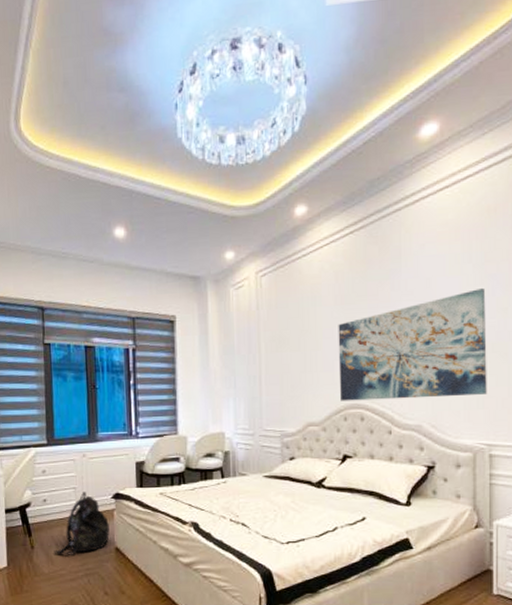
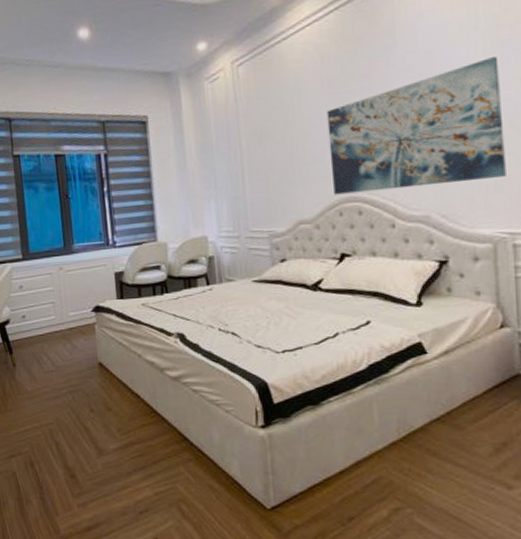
backpack: present [54,492,110,555] -> none [36,306,92,372]

